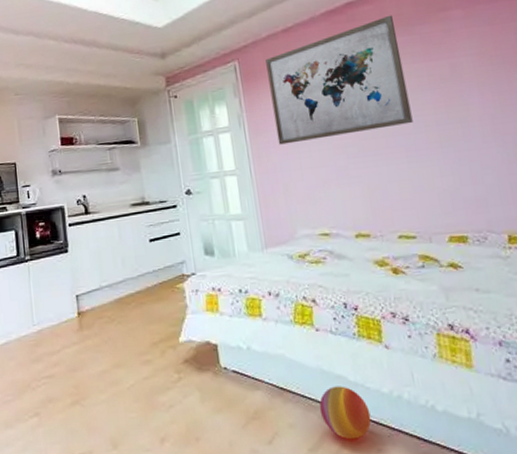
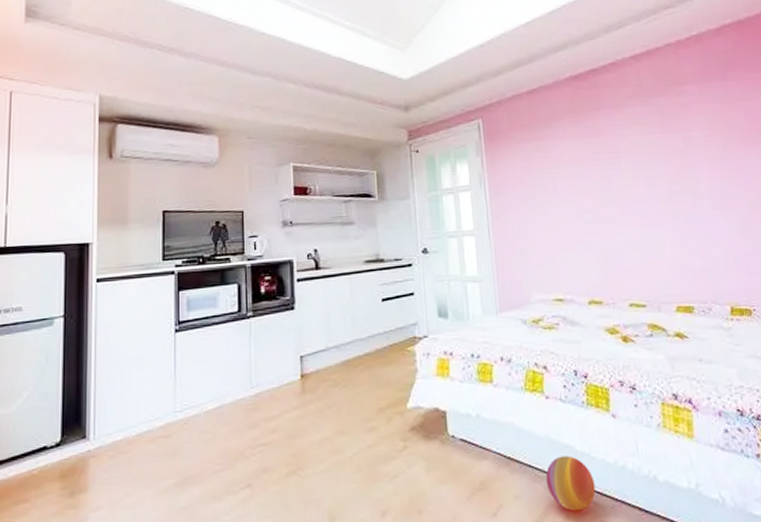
wall art: present [265,15,413,145] -> none [509,85,648,207]

